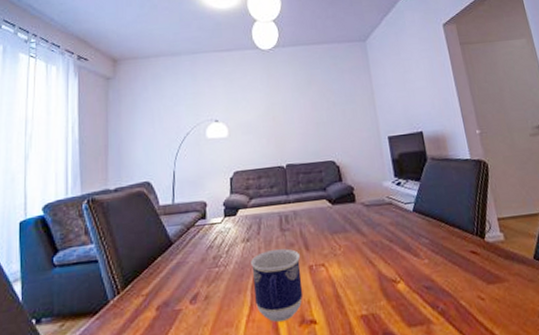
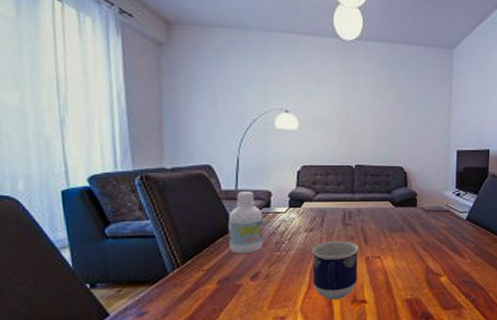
bottle: none [166,204,201,273] -> present [227,192,264,254]

